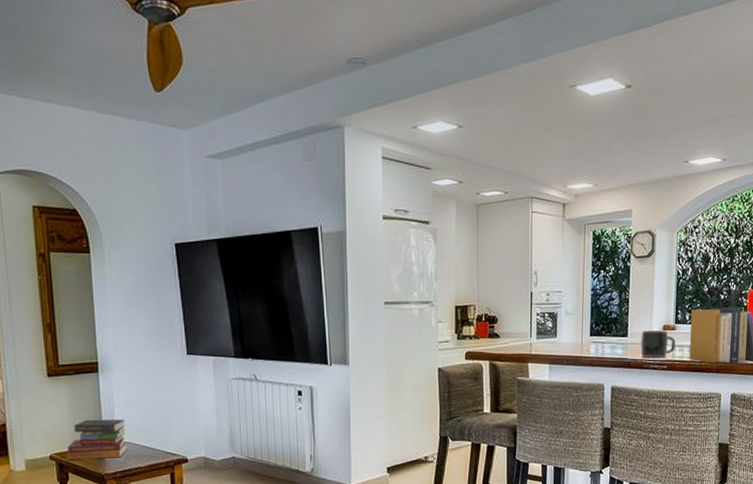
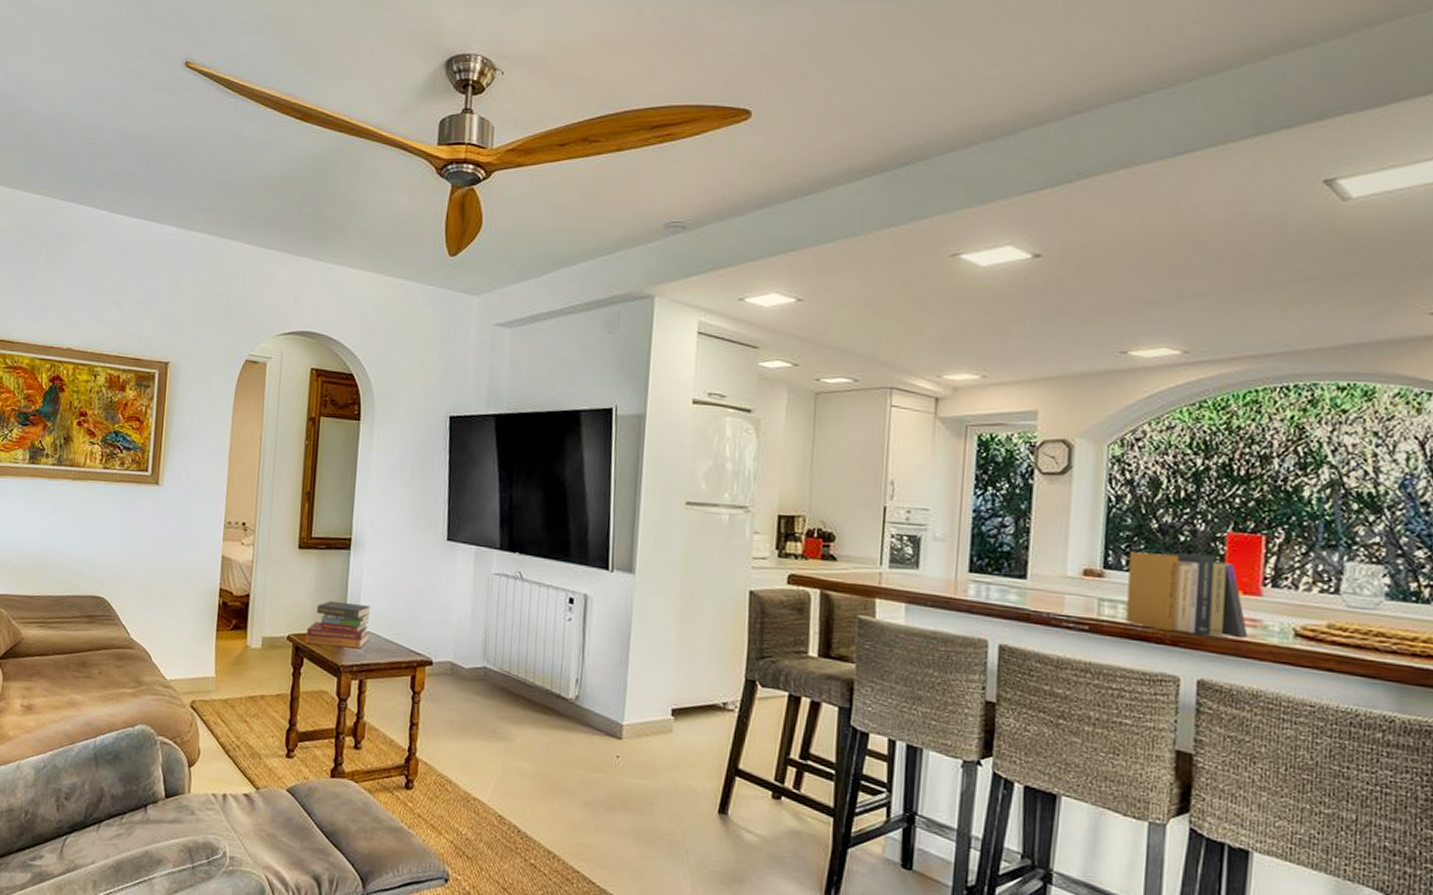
mug: present [640,331,675,358] -> none [1046,573,1103,615]

